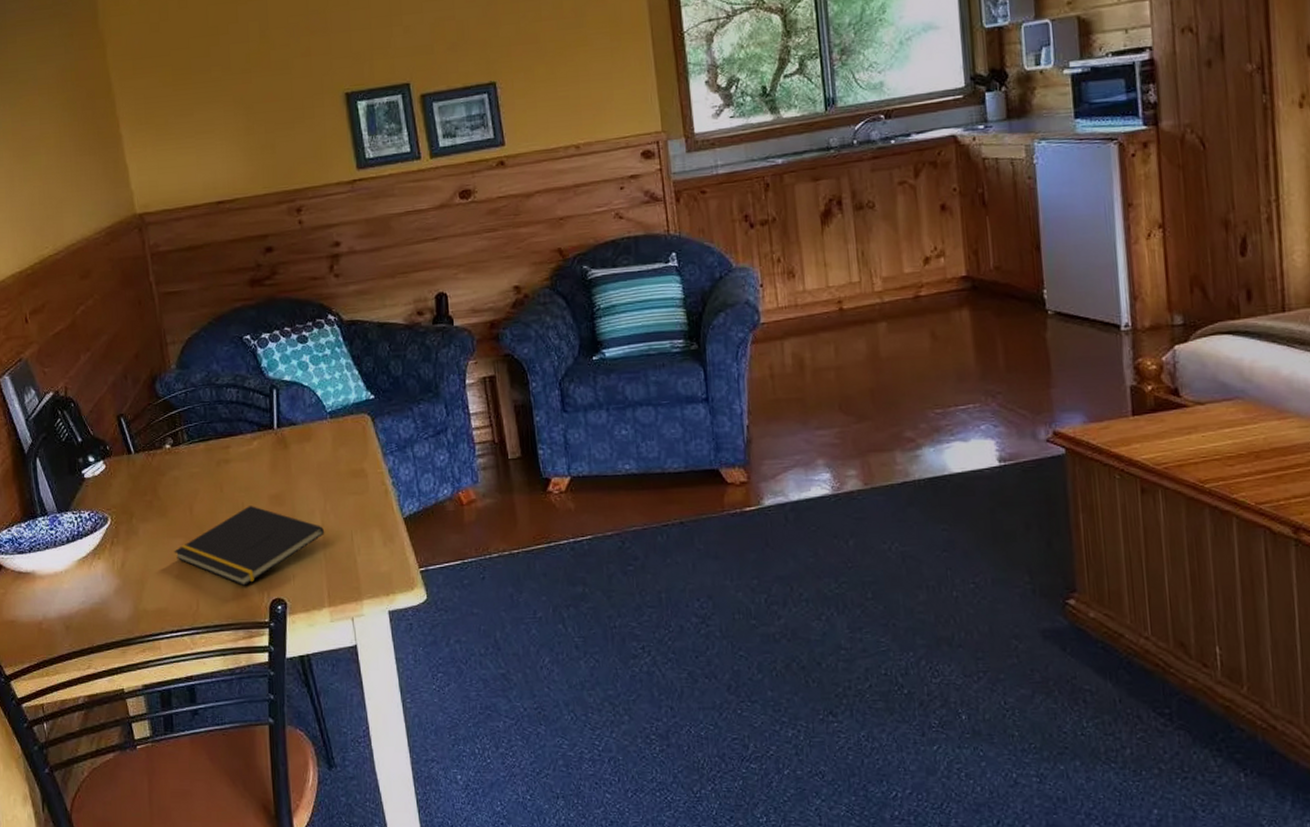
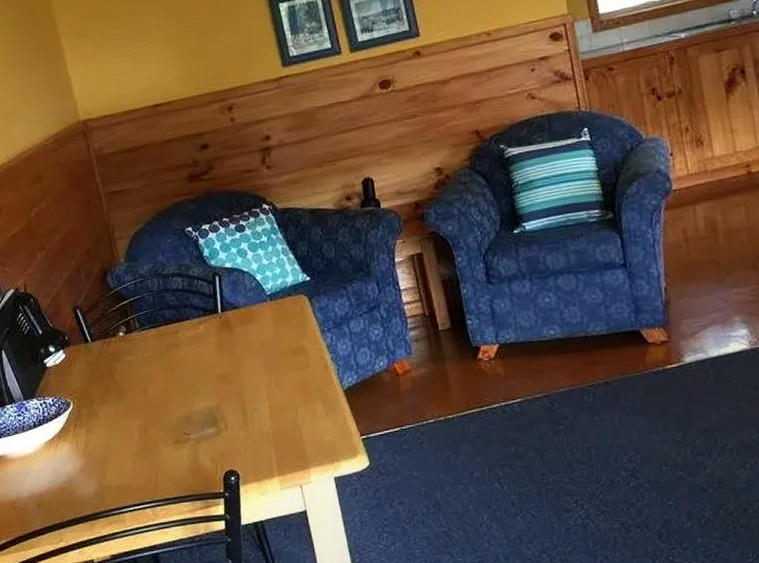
notepad: present [174,506,325,586] -> none [132,385,271,460]

